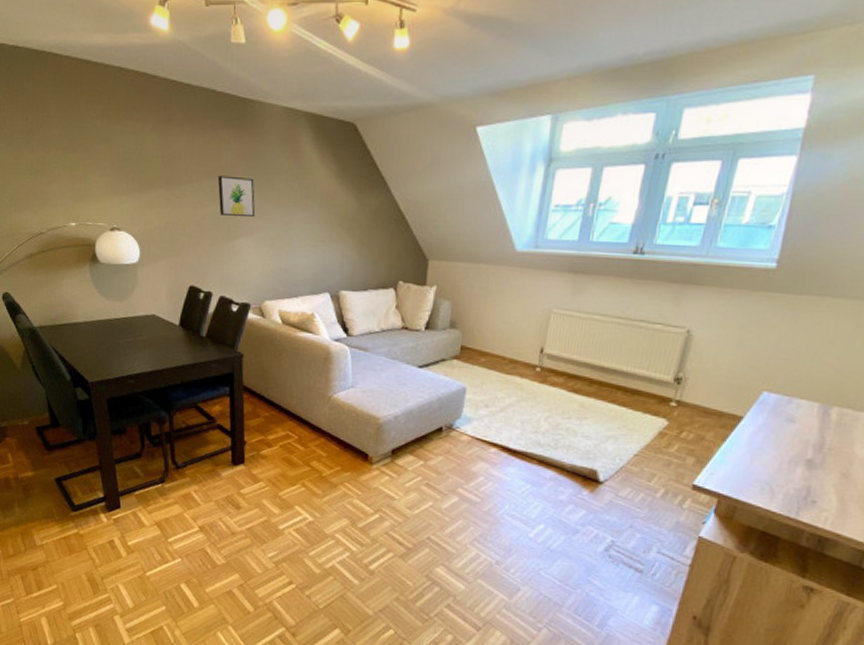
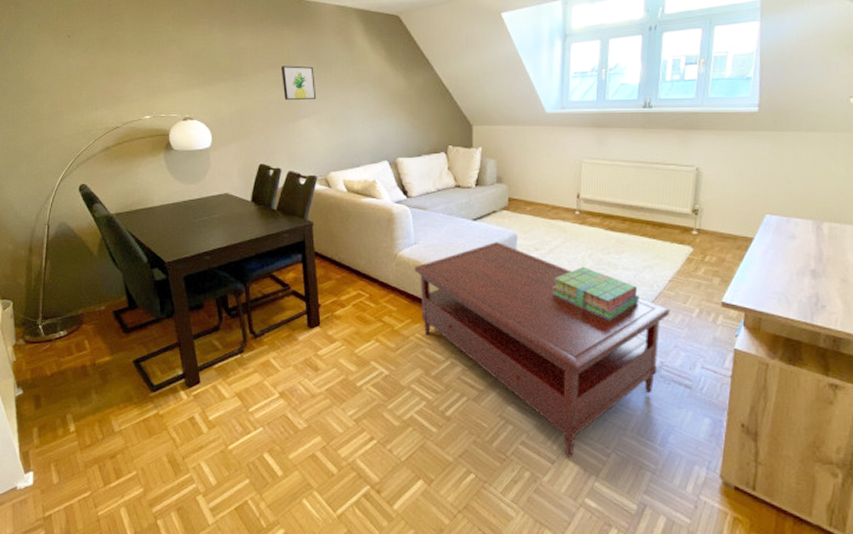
coffee table: none [349,393,631,628] -> present [414,242,670,459]
stack of books: none [499,429,598,491] -> present [552,266,640,320]

